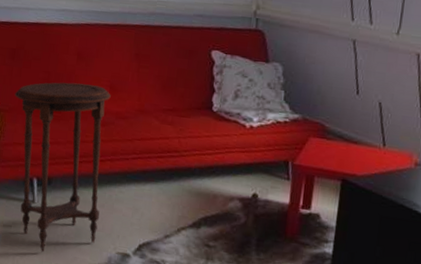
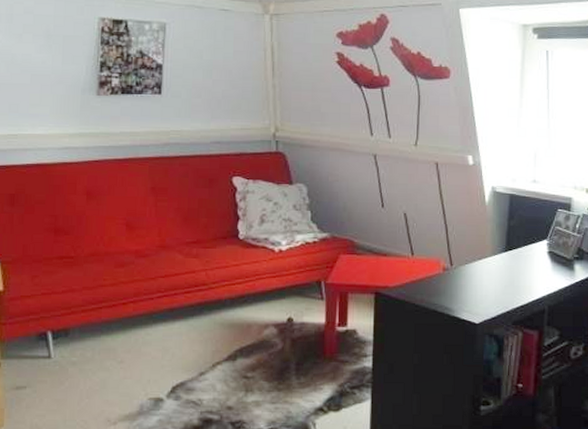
side table: present [14,82,111,253] -> none [18,224,128,411]

